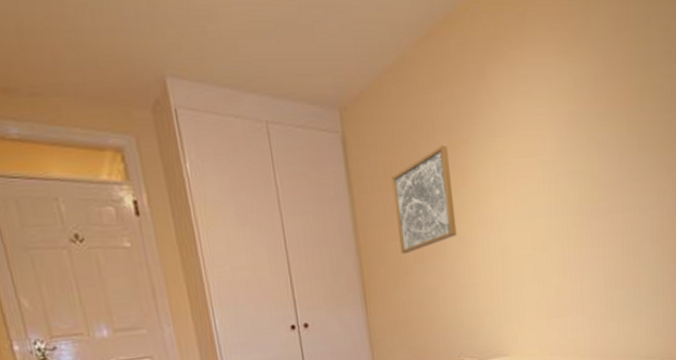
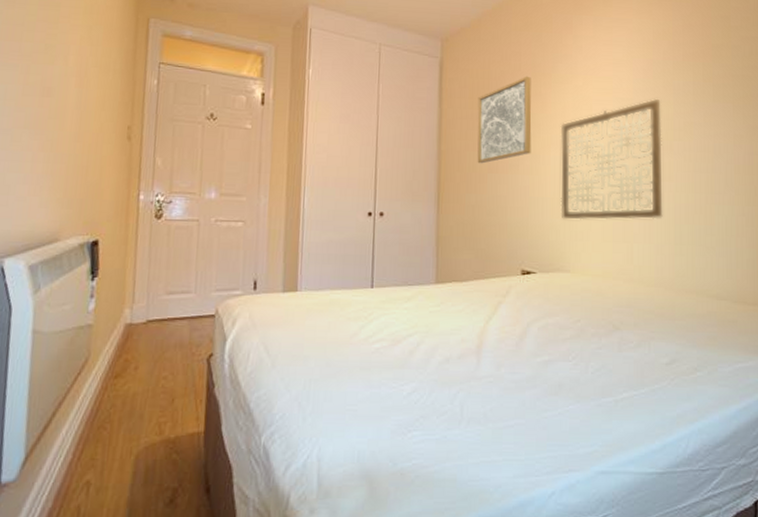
wall art: none [484,156,594,303] -> present [560,98,663,220]

